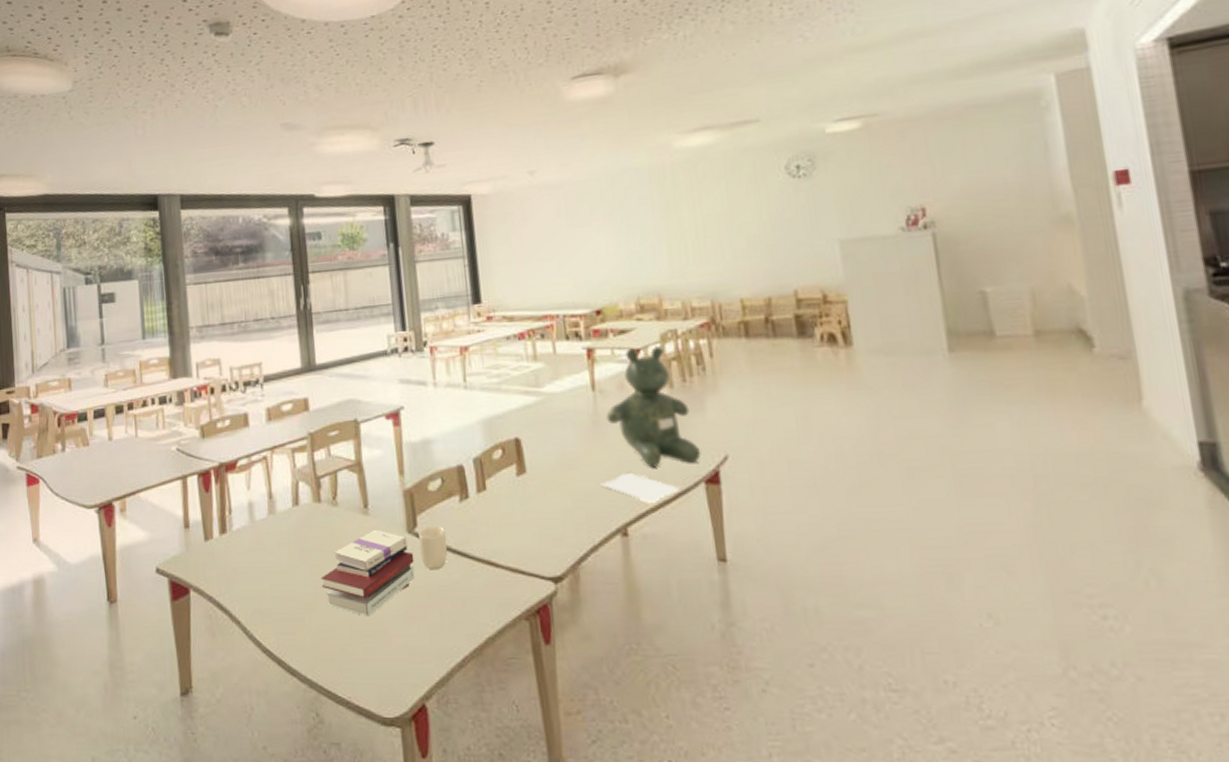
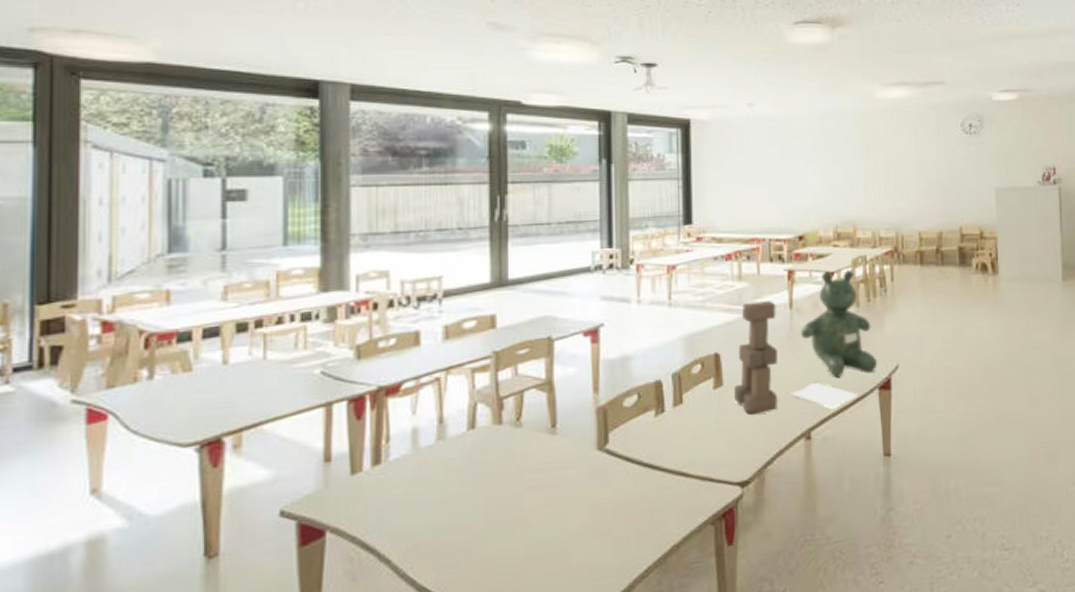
books: present [321,529,415,617] -> none [495,448,603,539]
cup: present [418,526,448,570] -> none [608,441,639,486]
toy blocks: none [538,382,588,505] -> present [734,301,779,415]

